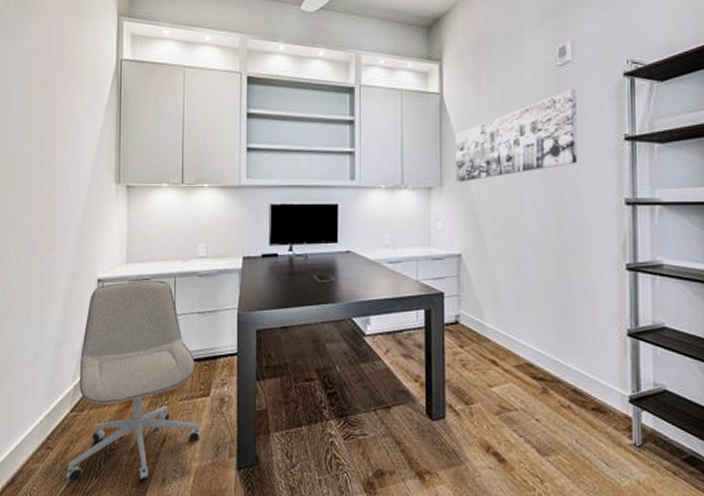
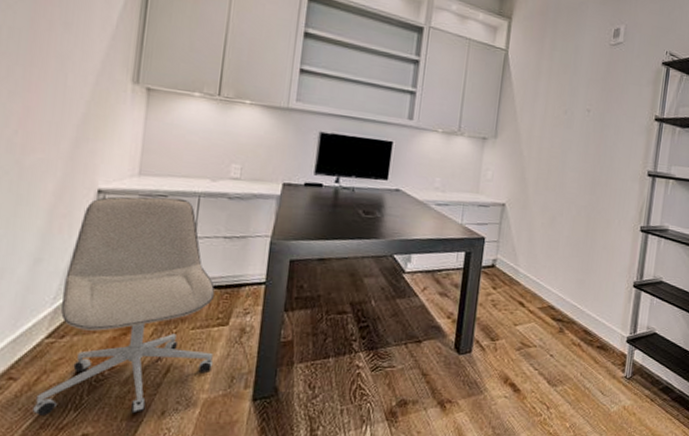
wall art: present [455,89,577,183] -> none [509,68,623,138]

